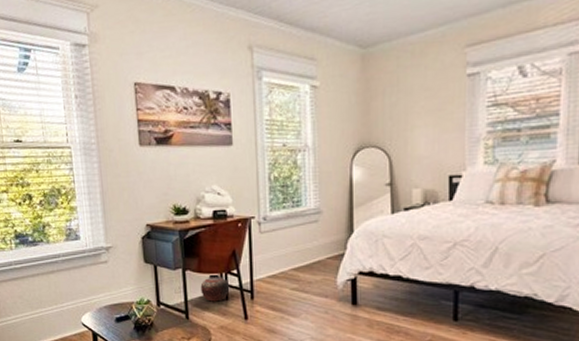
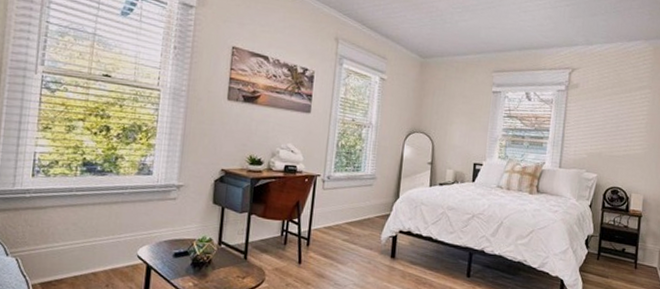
vase: present [200,274,230,302] -> none [262,221,290,246]

